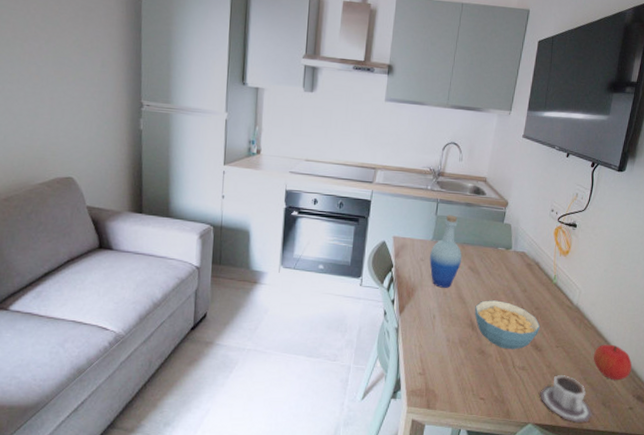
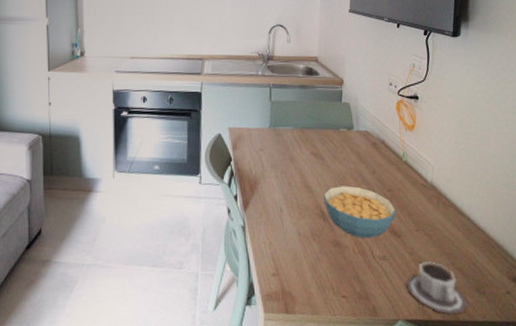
bottle: present [430,215,462,288] -> none [269,99,303,178]
fruit: present [593,344,632,381] -> none [457,222,502,263]

